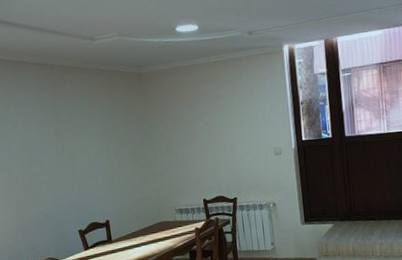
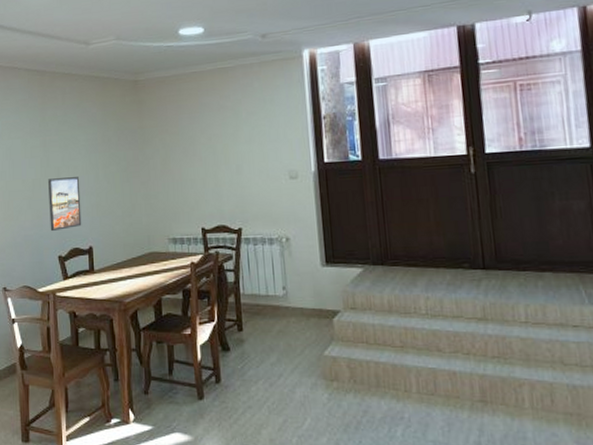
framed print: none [64,160,98,210] -> present [48,177,82,232]

